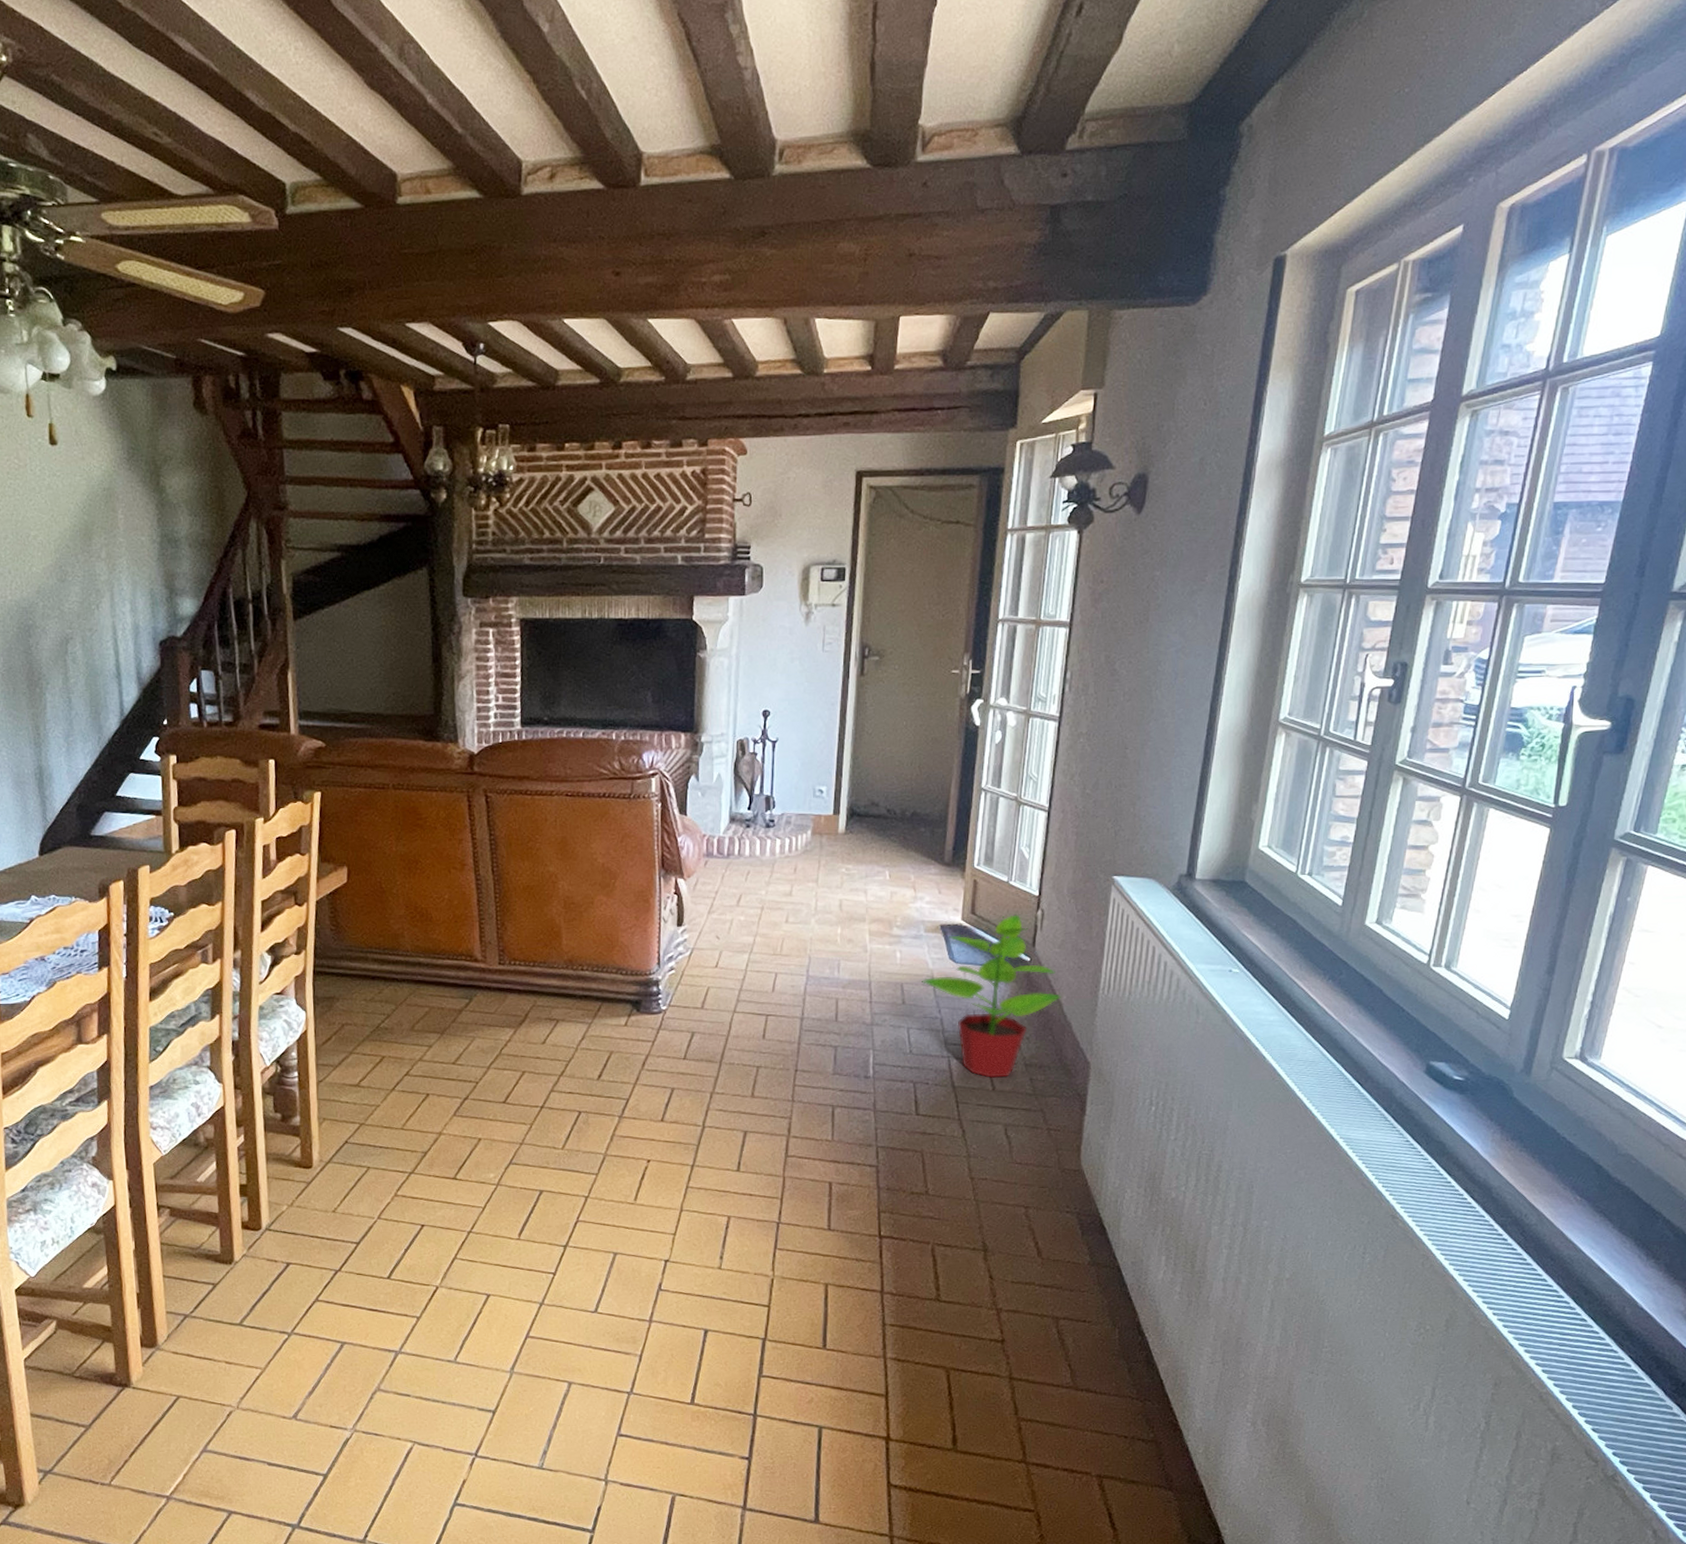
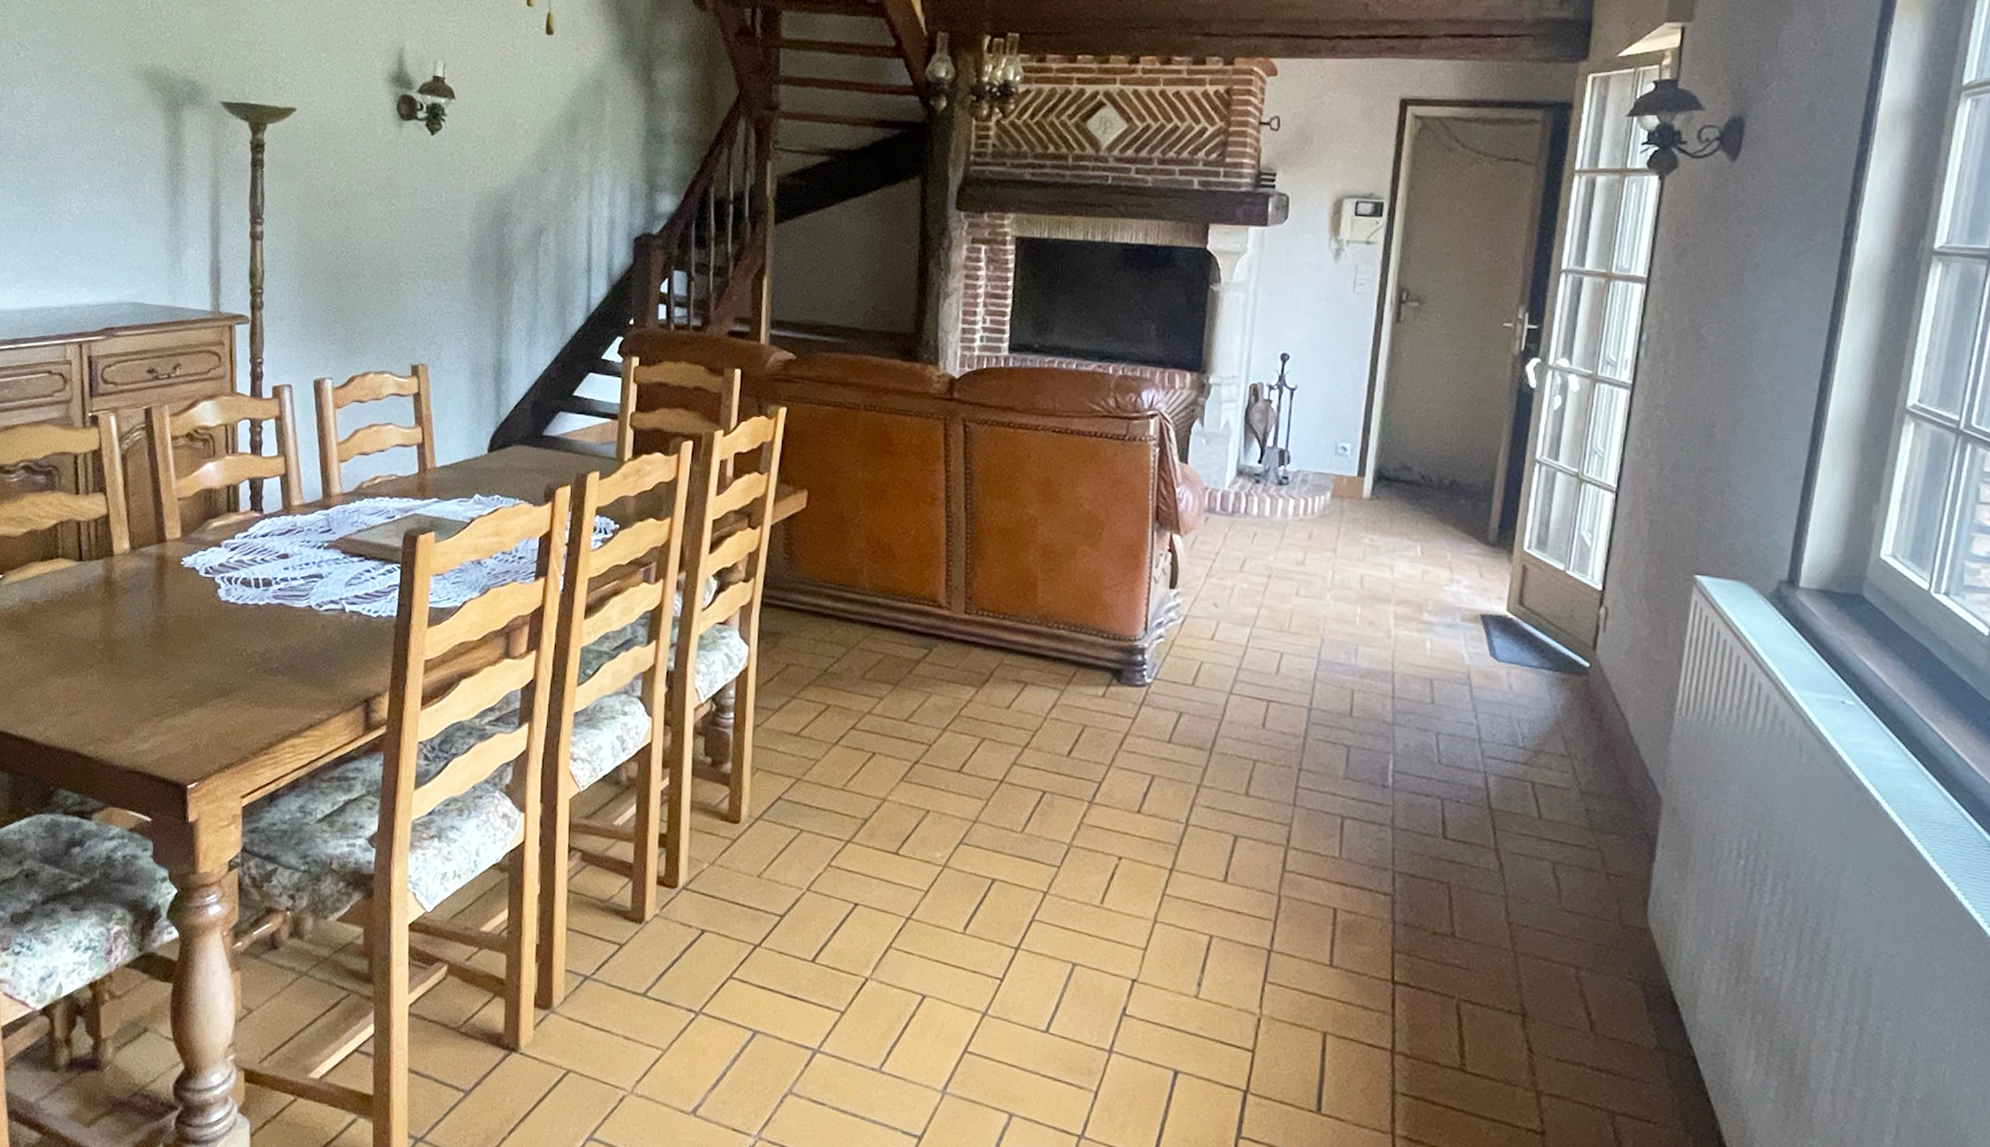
potted plant: present [922,914,1061,1078] -> none [1456,610,1627,804]

